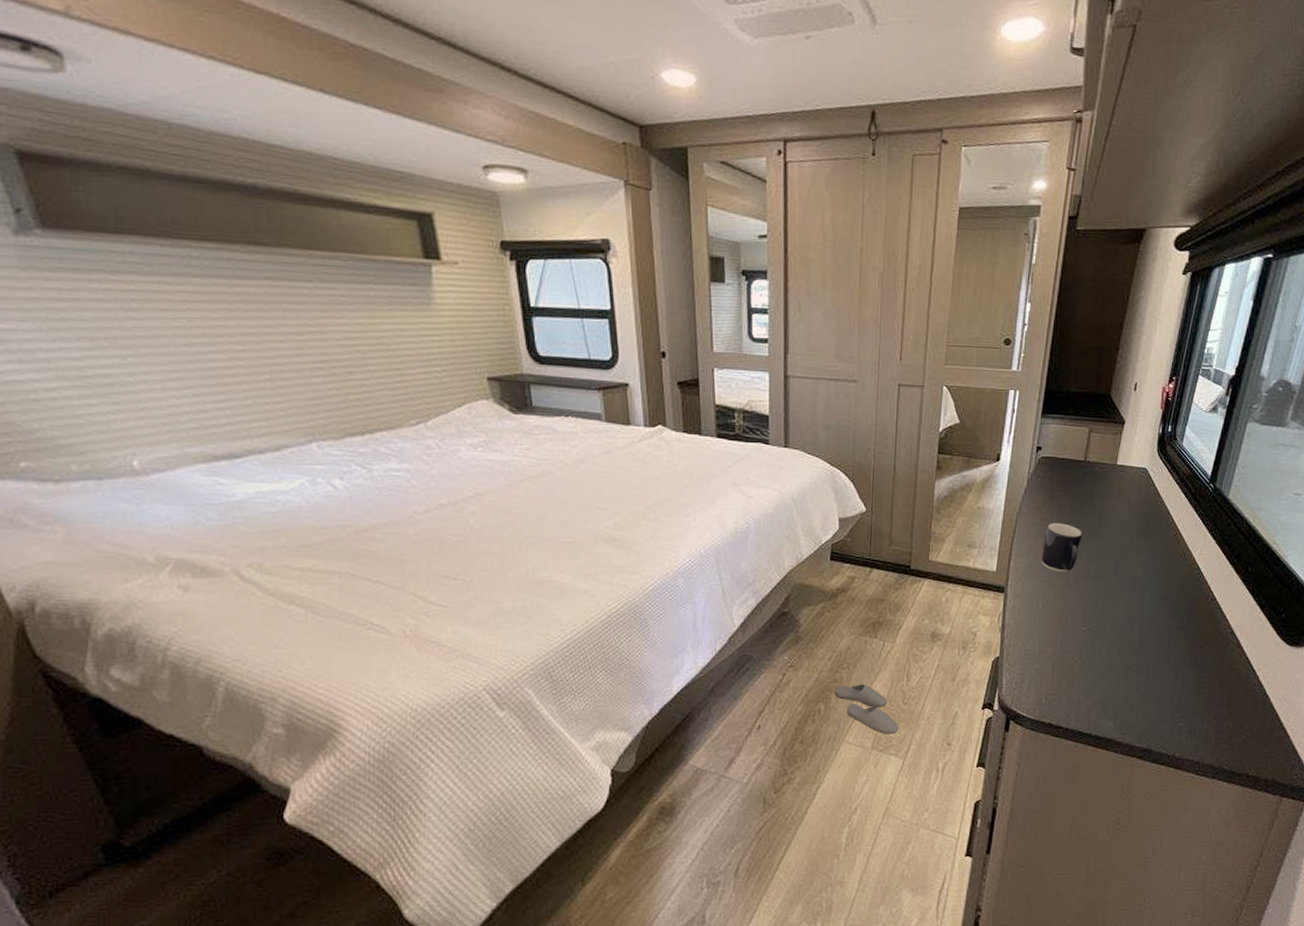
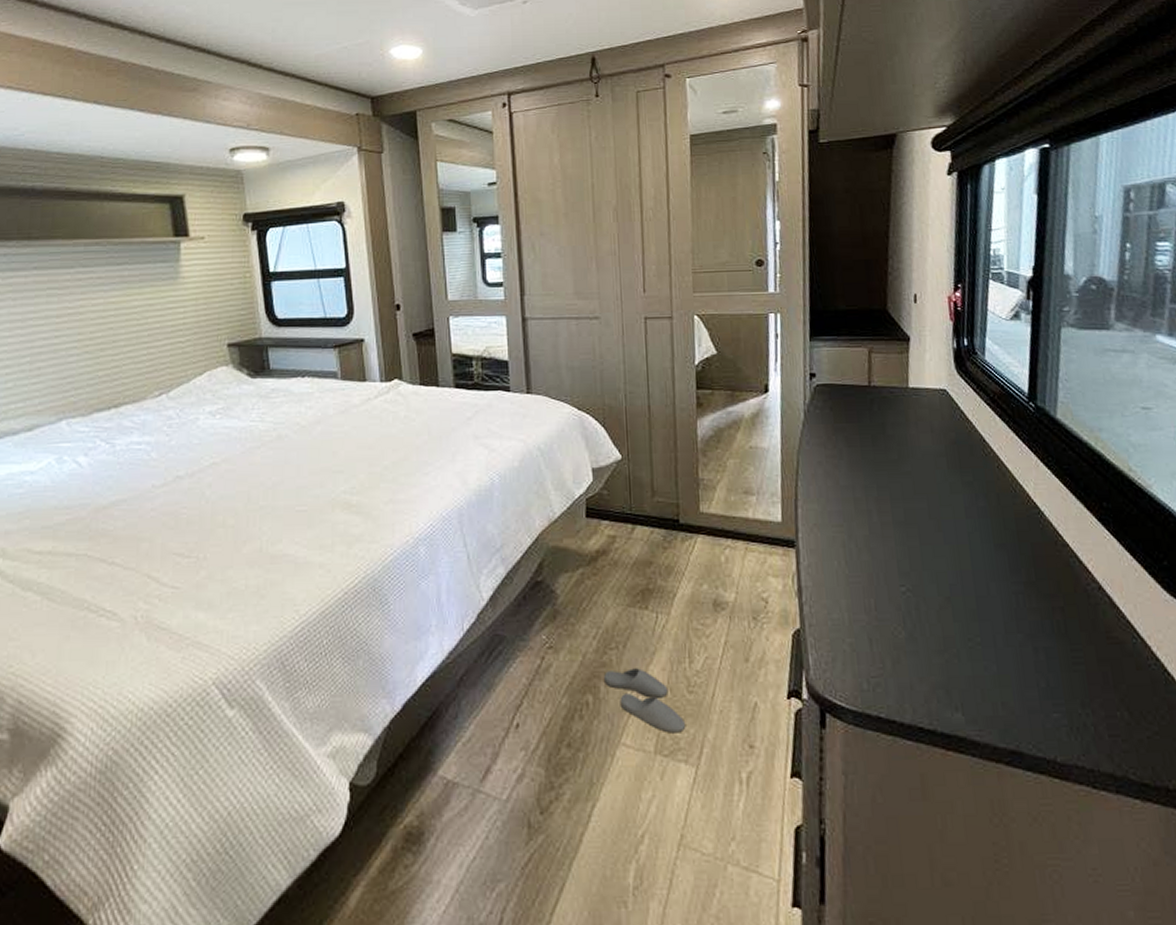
mug: present [1040,522,1083,572] -> none [834,459,881,519]

